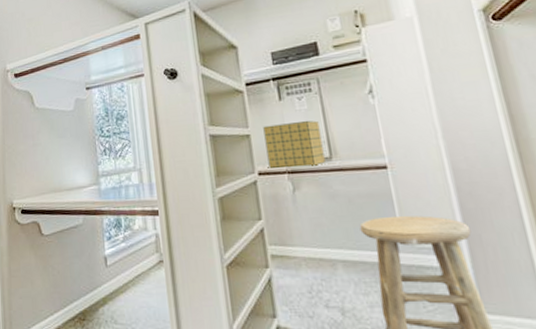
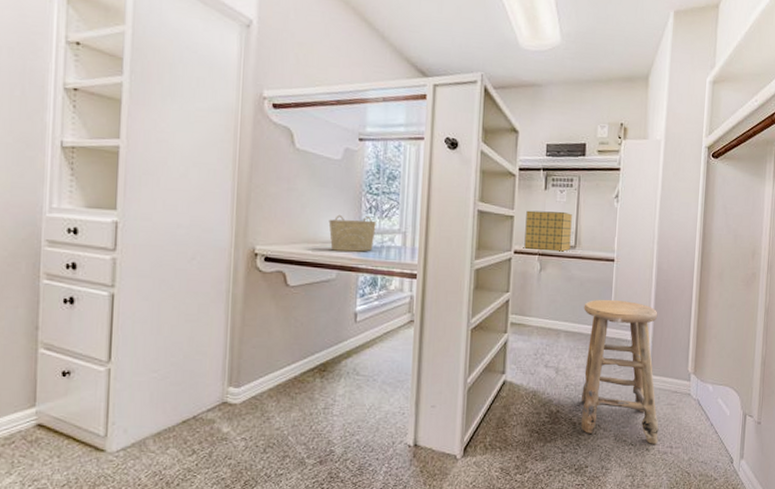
basket: none [70,158,113,196] -> present [328,214,376,252]

